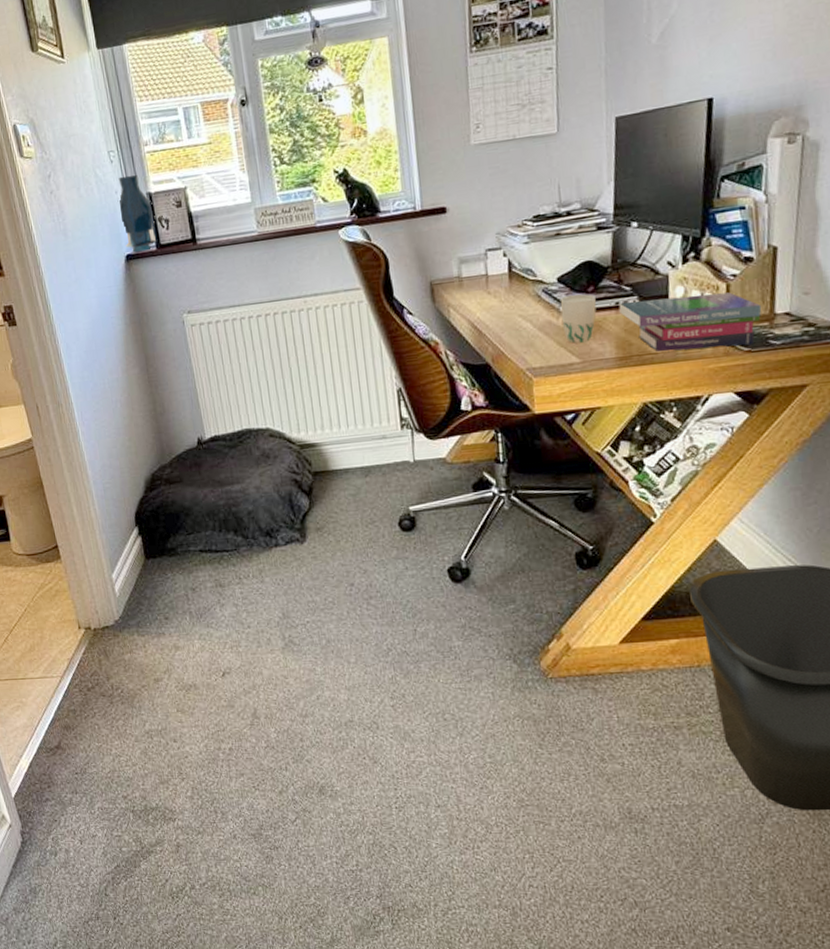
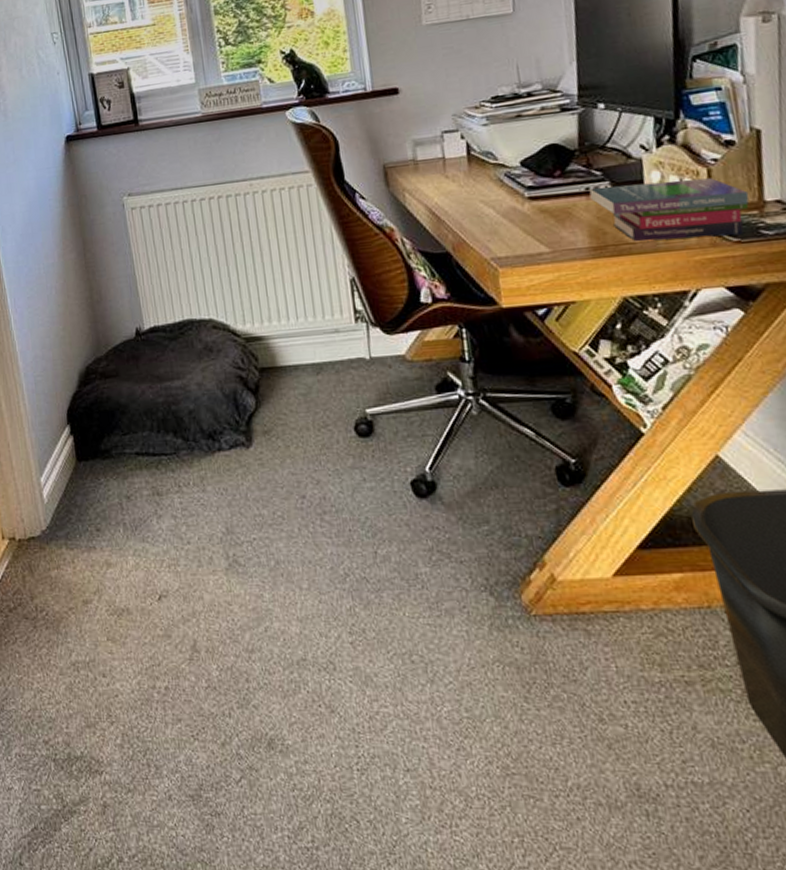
vase: present [117,175,156,253] -> none [59,56,97,134]
mug: present [560,294,597,344] -> none [524,178,566,232]

